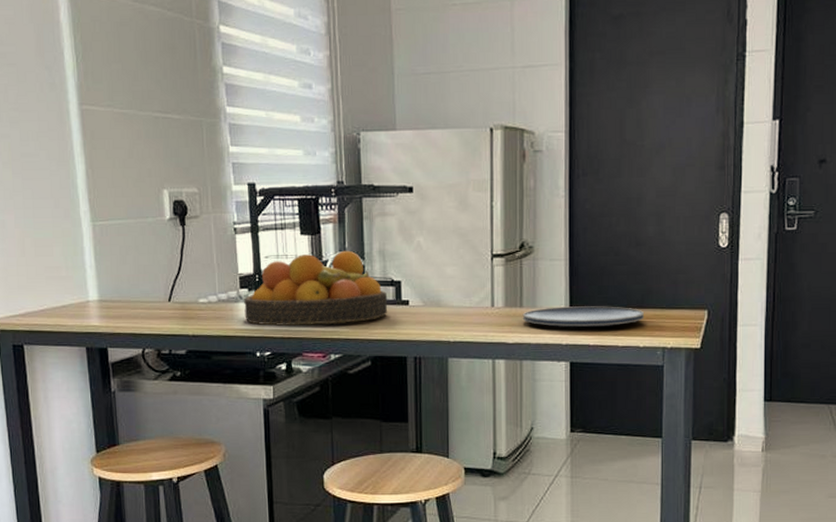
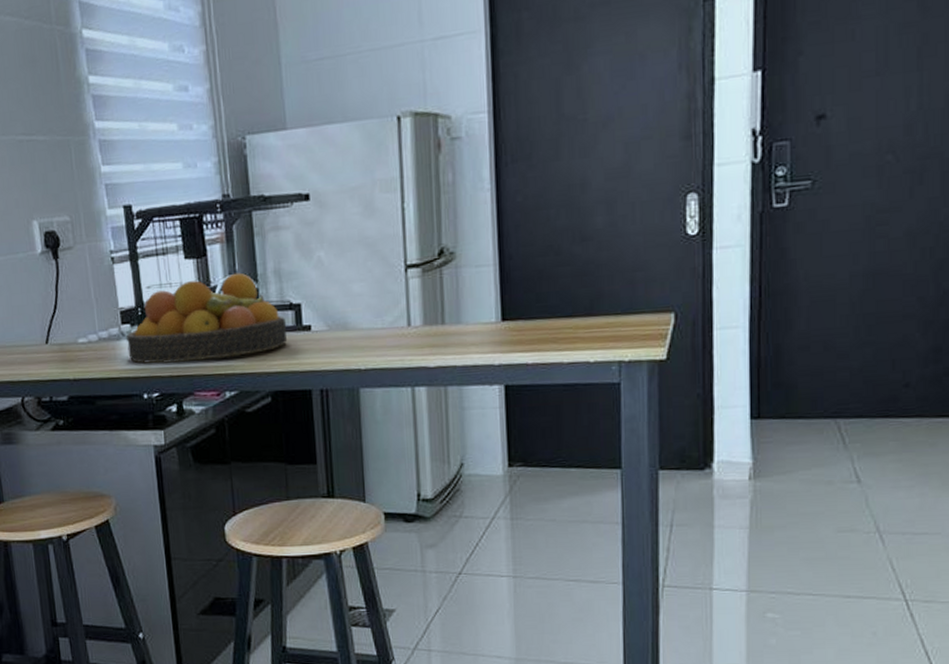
plate: present [522,306,644,328] -> none [445,316,594,345]

